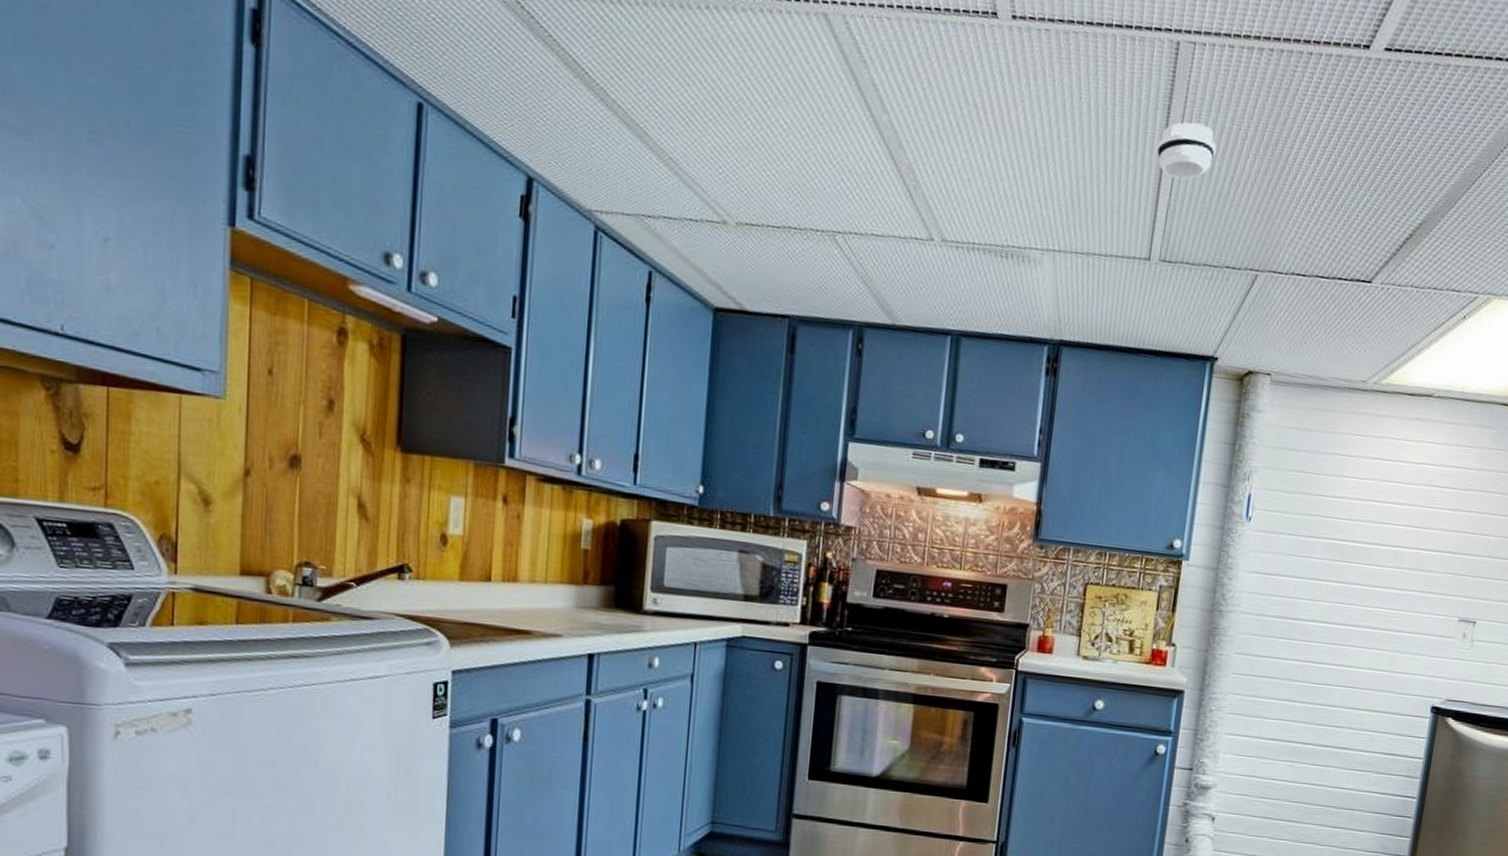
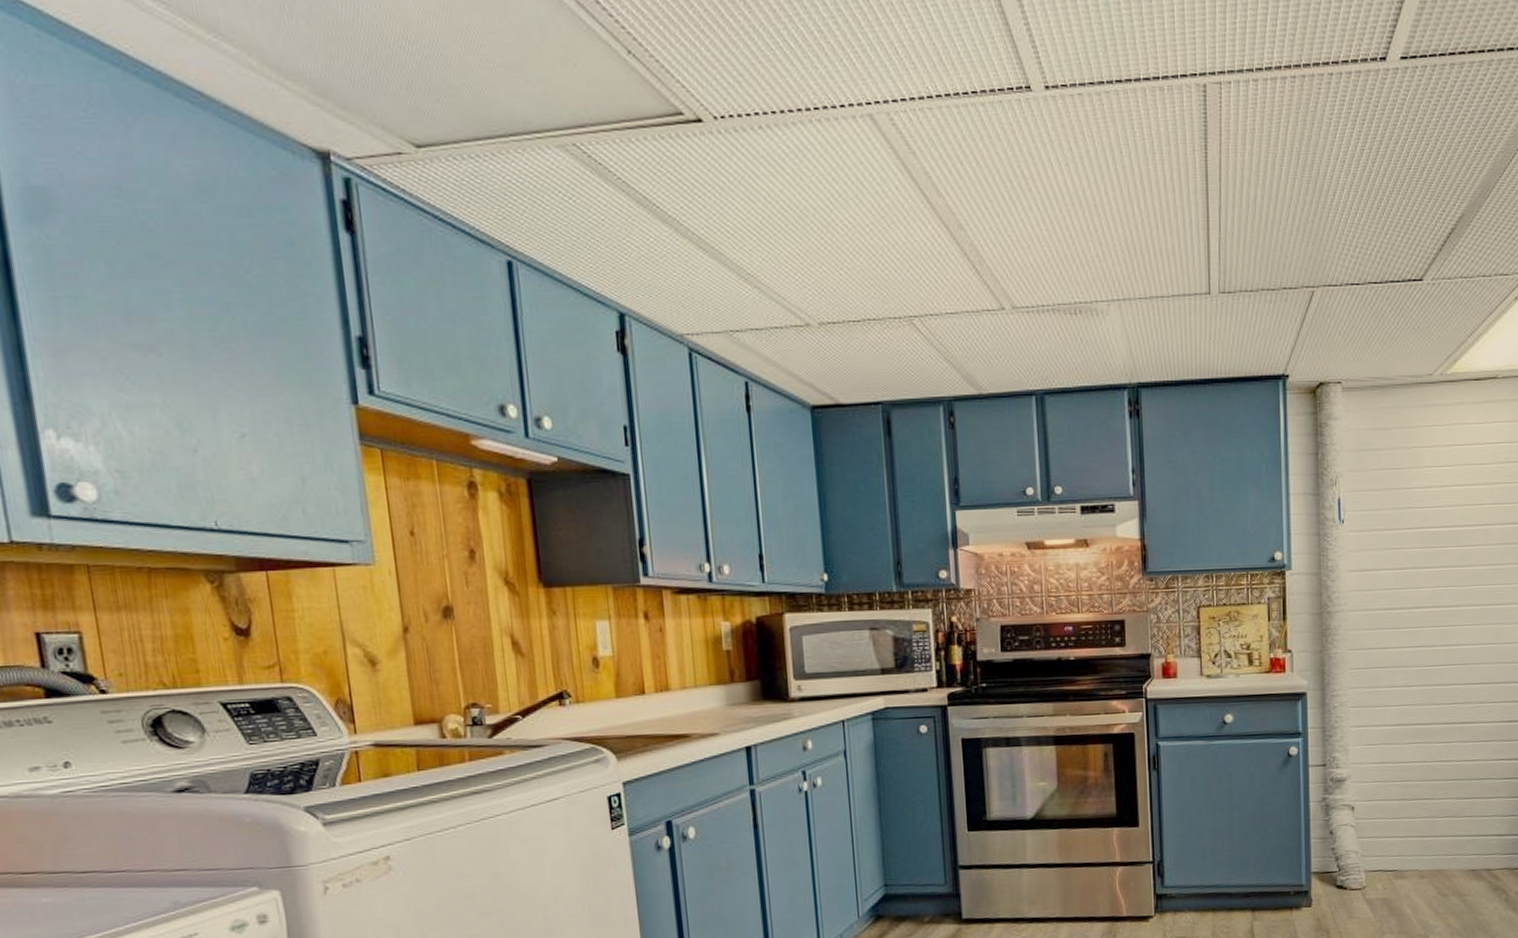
smoke detector: present [1156,122,1217,180] -> none [1200,158,1257,213]

